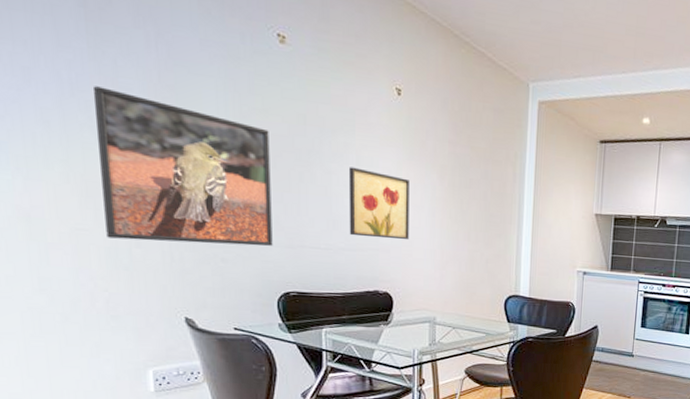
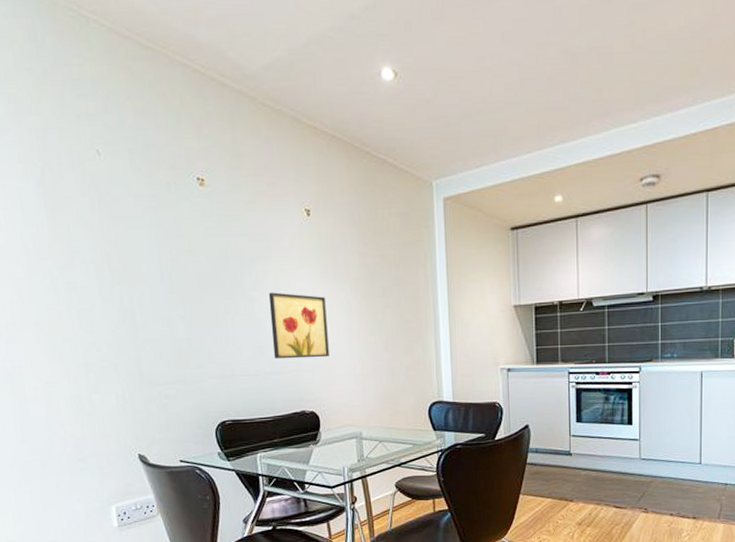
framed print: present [92,86,273,246] -> none [52,253,207,388]

